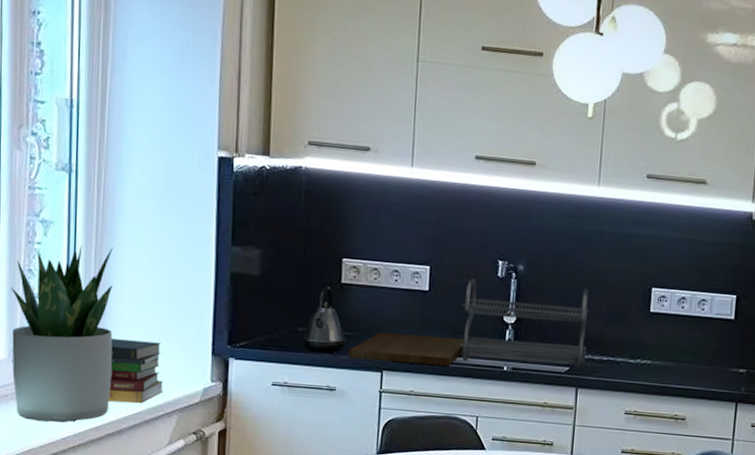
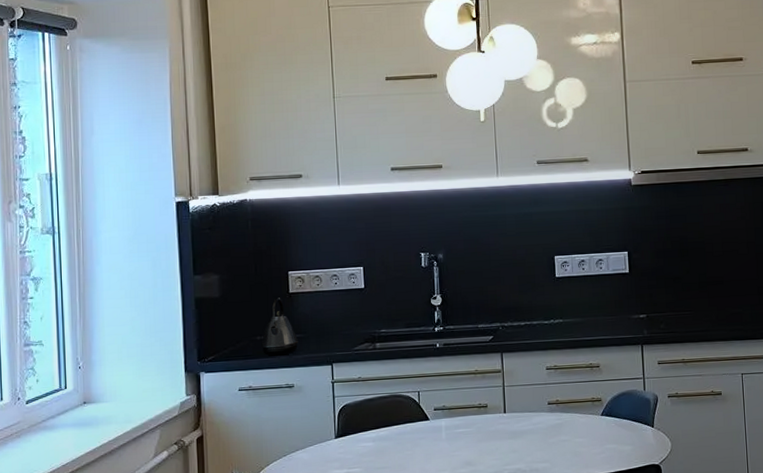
planter: present [11,245,113,422] -> none [10,292,102,453]
books: present [107,339,164,404] -> none [98,368,147,427]
cutting board: present [348,332,470,366] -> none [301,325,404,357]
dish rack: present [460,278,590,371] -> none [394,266,506,344]

